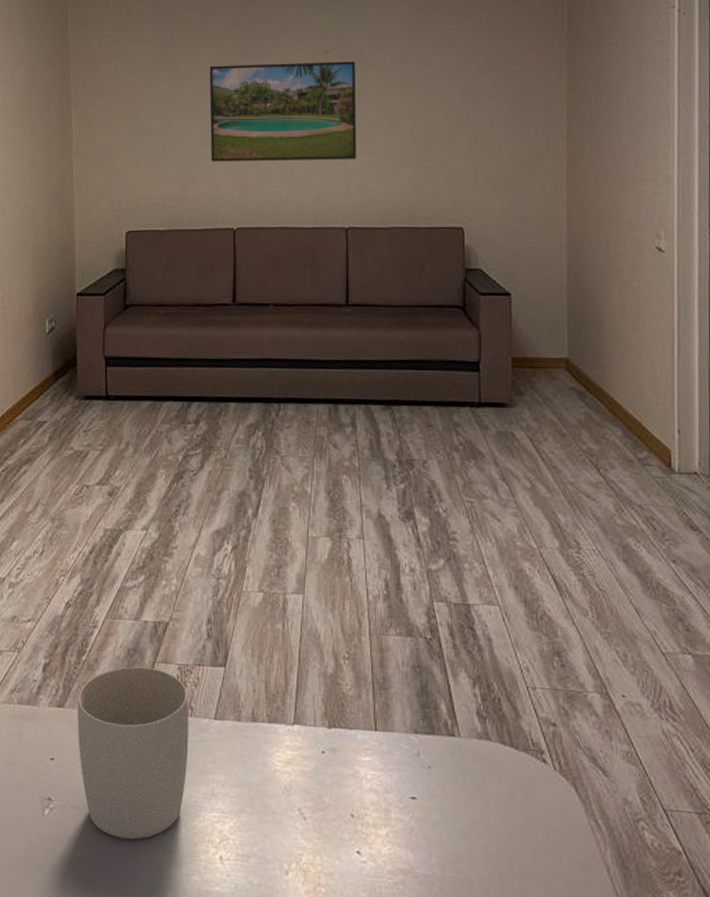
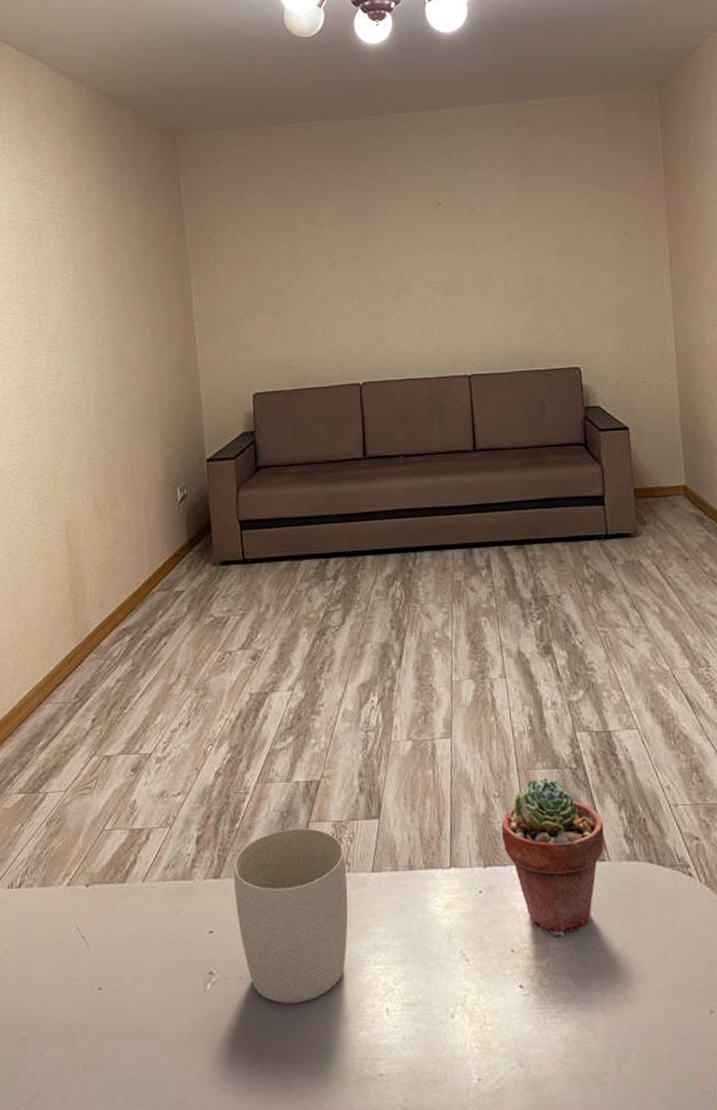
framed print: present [209,61,357,162] -> none [325,213,475,320]
potted succulent: none [348,644,456,808] -> present [501,777,605,937]

